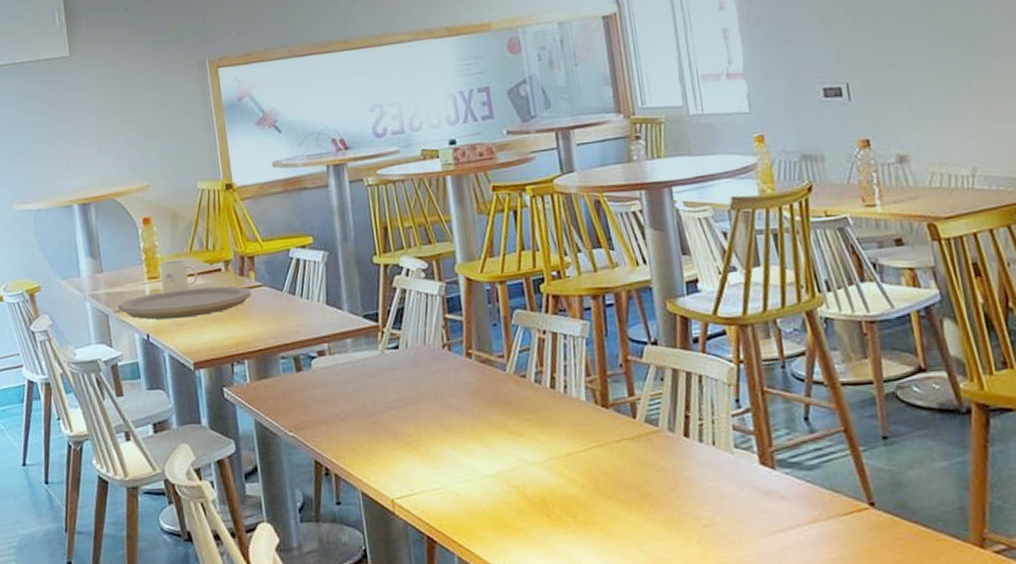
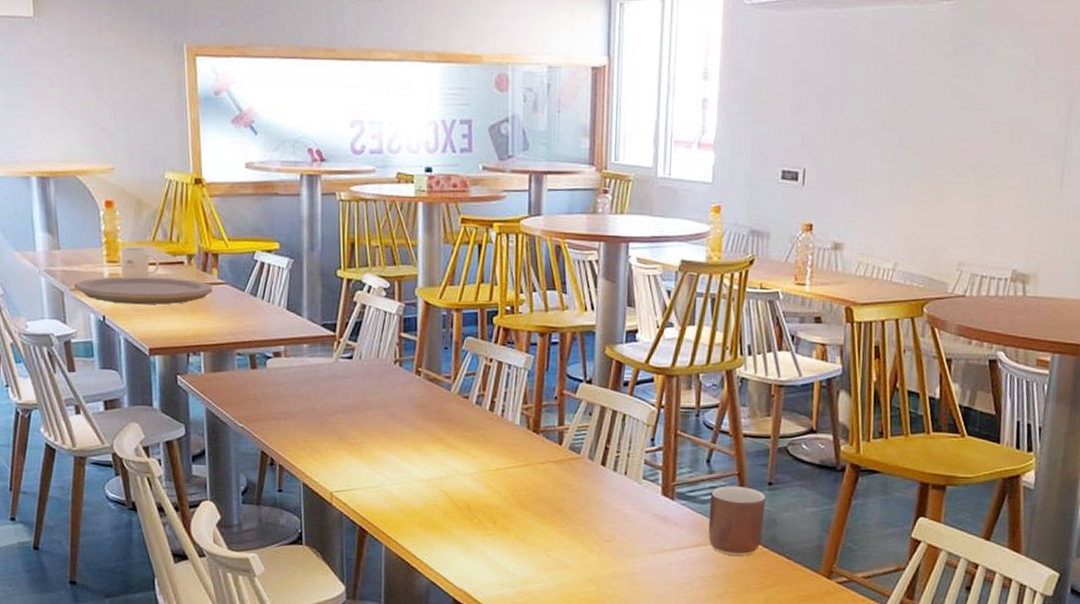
mug: none [816,444,890,531] -> present [708,486,766,557]

